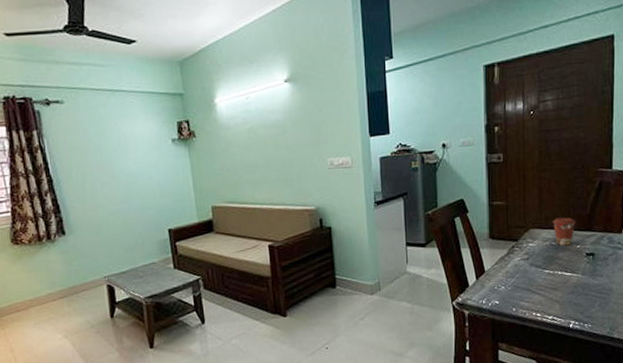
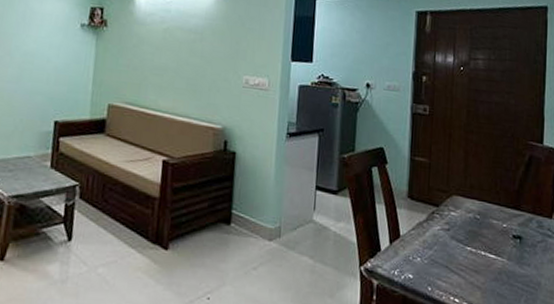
coffee cup: present [552,217,576,246] -> none [477,187,503,223]

